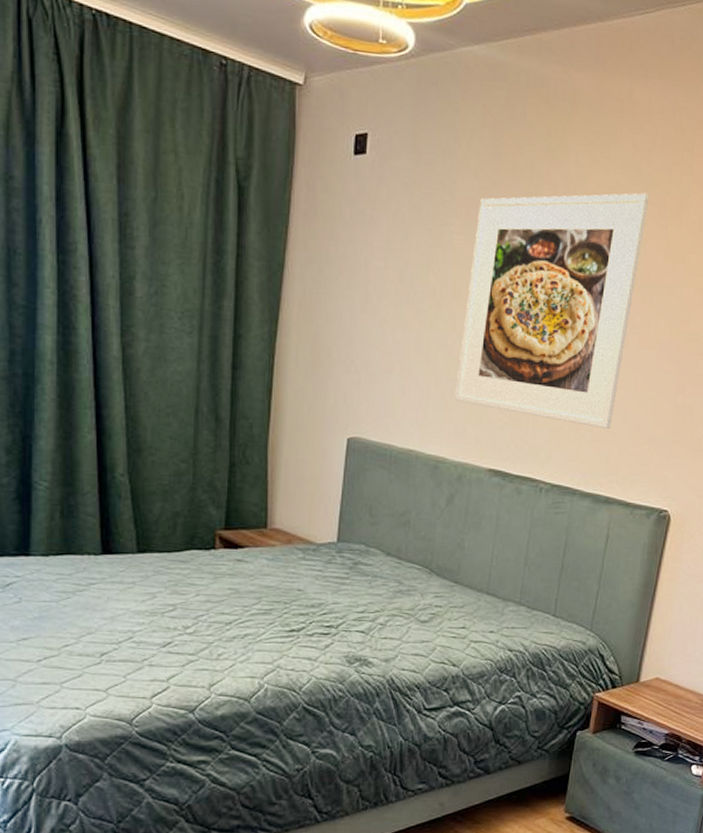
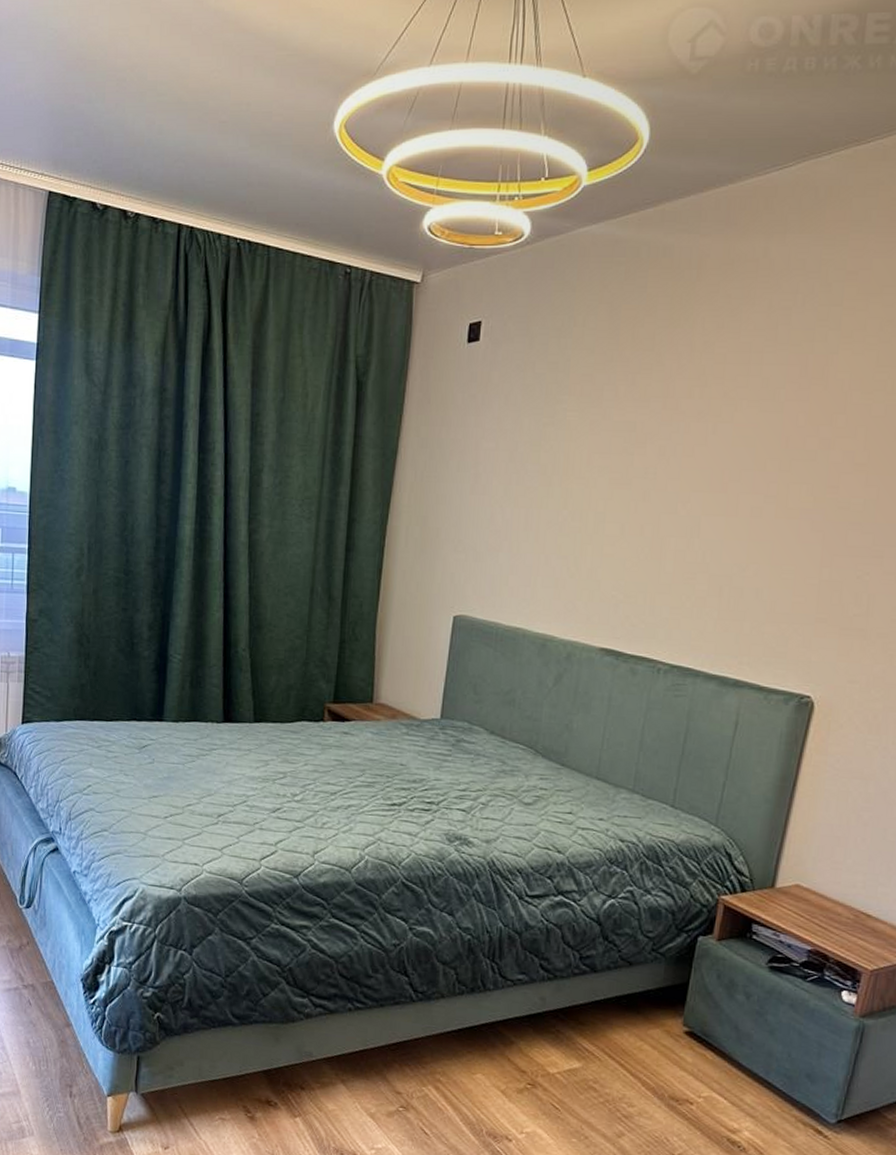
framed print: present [455,193,650,429] -> none [565,354,788,606]

